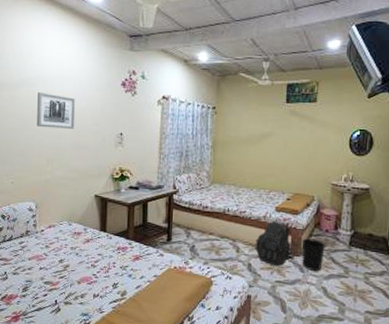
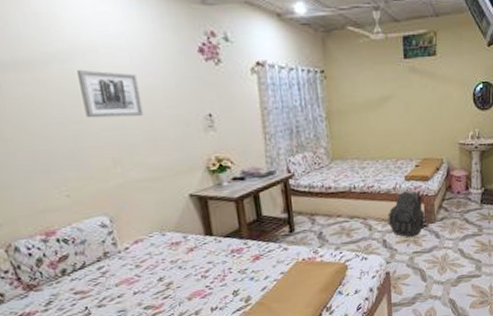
wastebasket: present [301,238,326,272] -> none [435,203,459,236]

